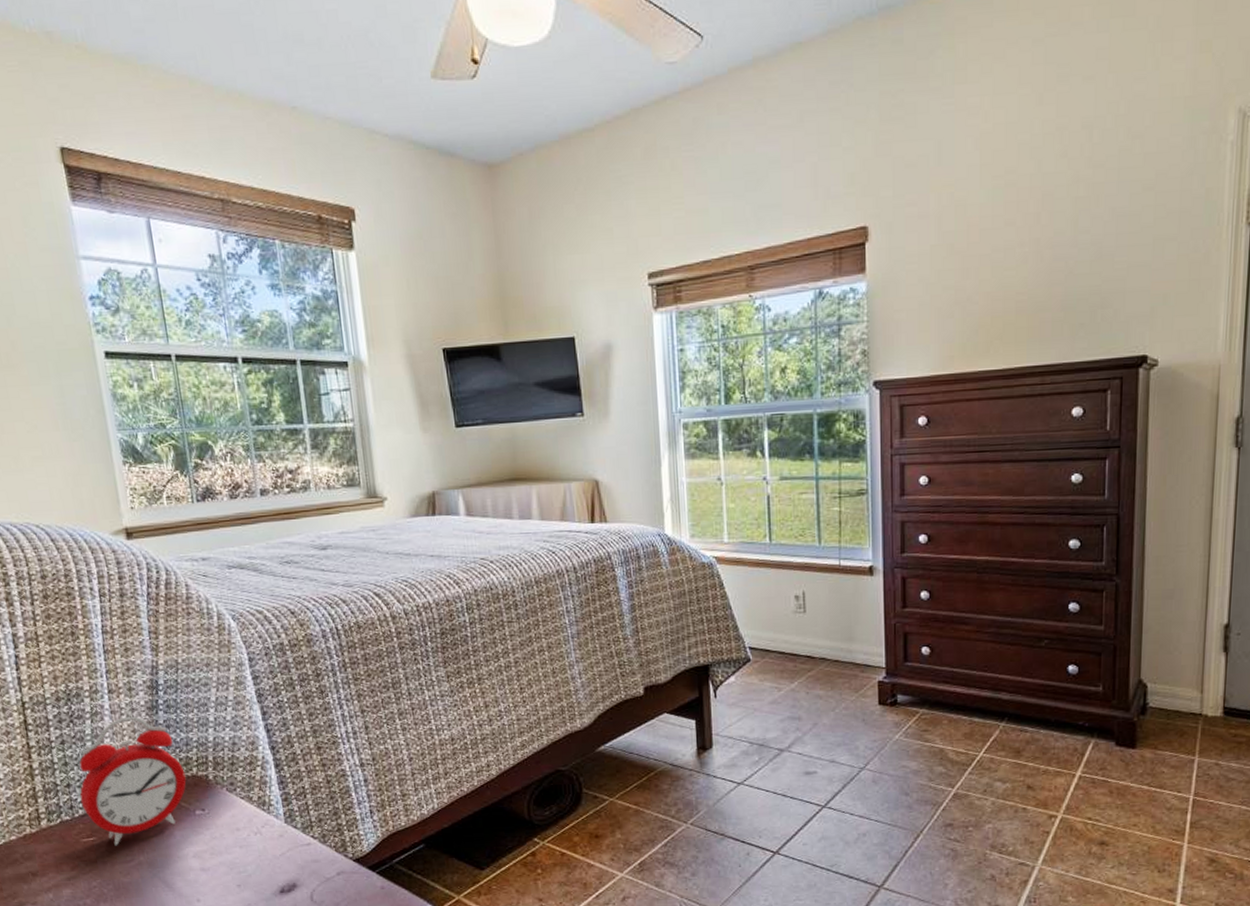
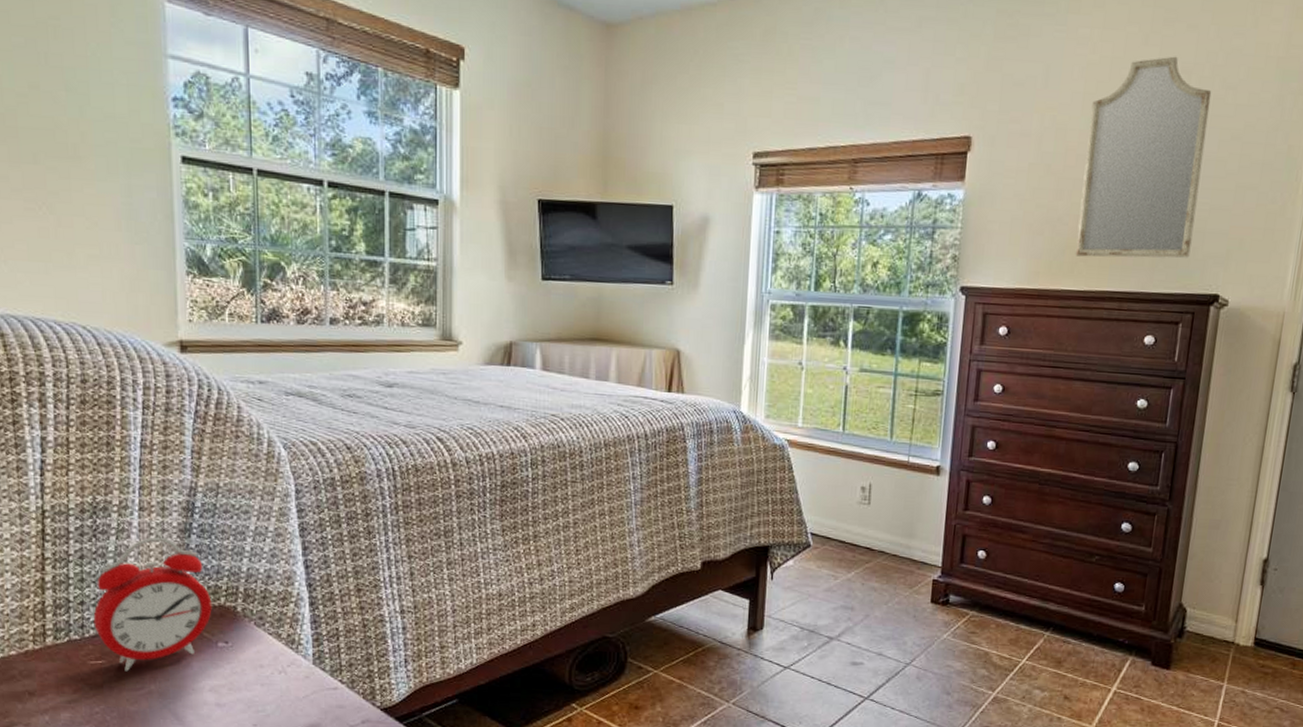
home mirror: none [989,112,1117,335] -> present [1075,56,1212,258]

